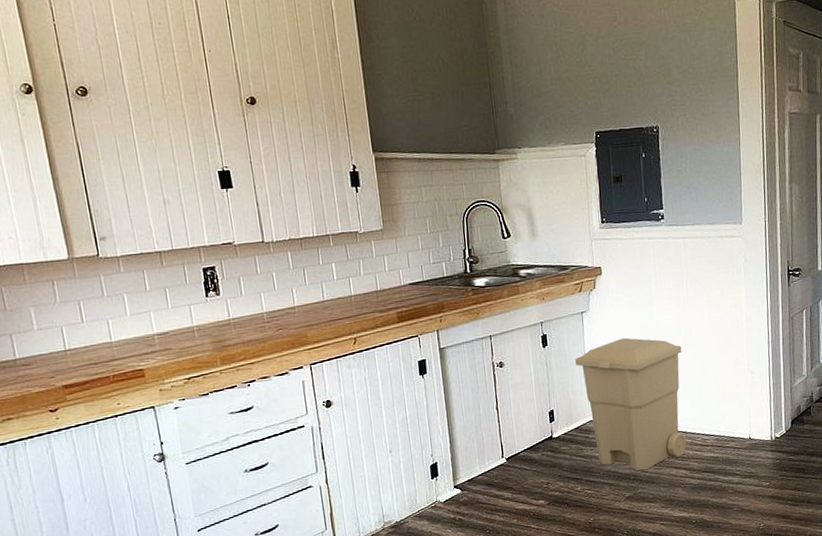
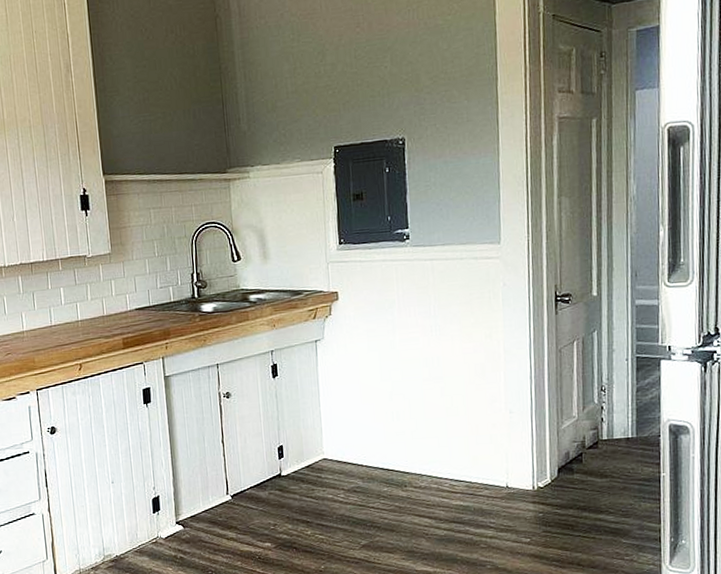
recycling bin: present [575,337,687,471] -> none [308,369,432,517]

